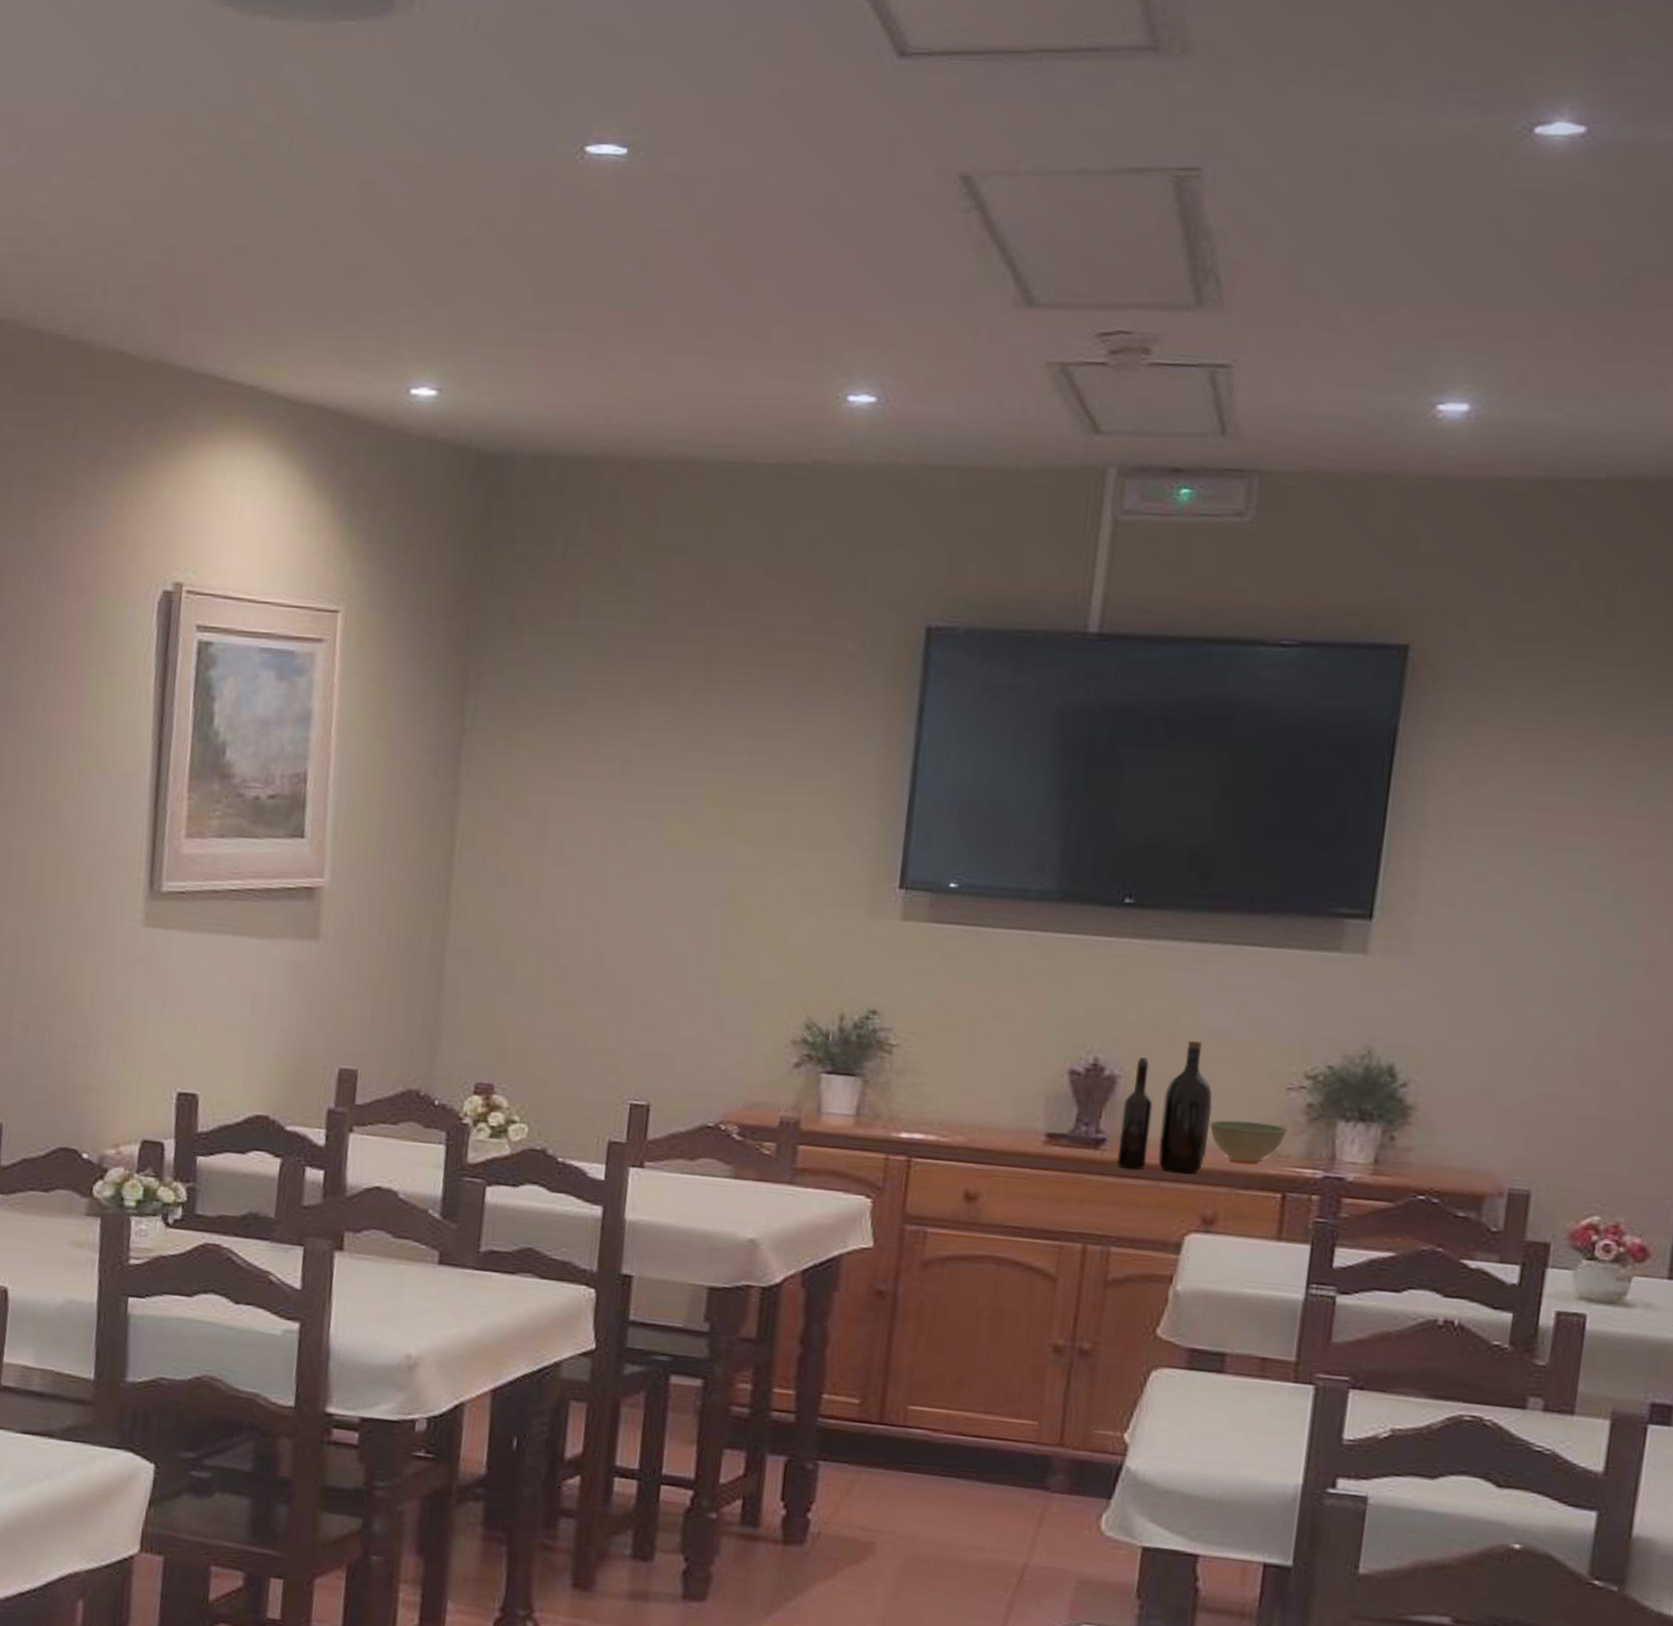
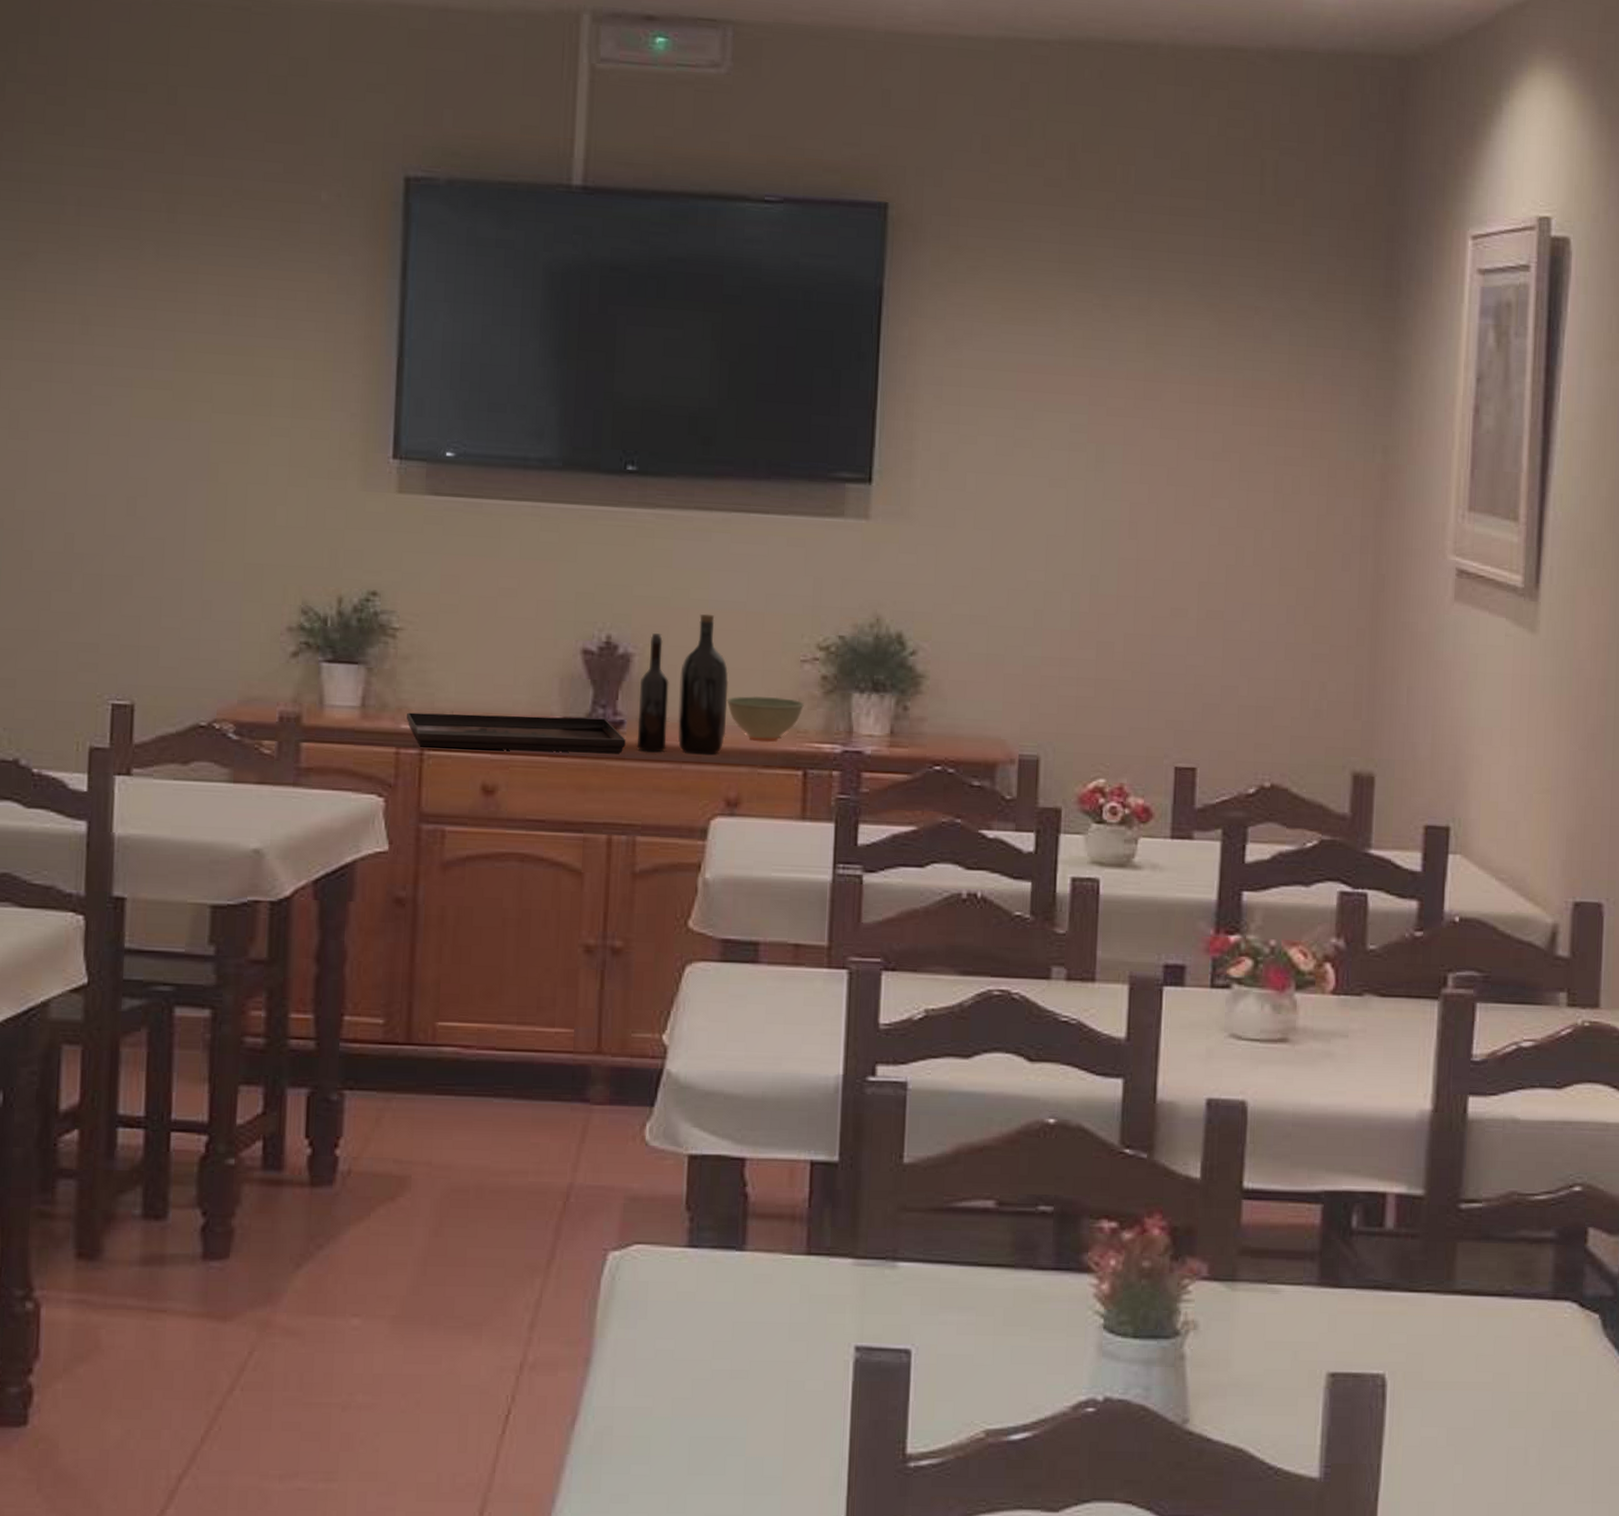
serving tray: none [897,1122,1107,1169] -> present [407,712,626,753]

